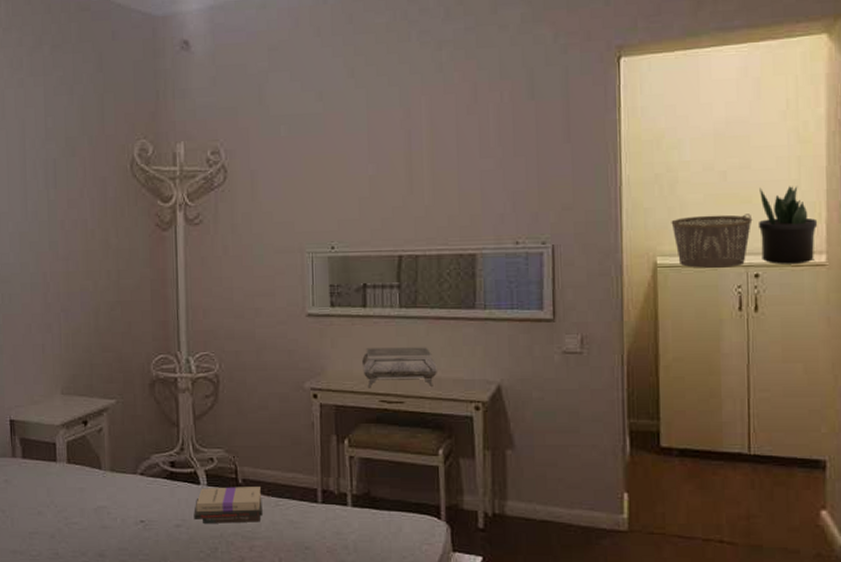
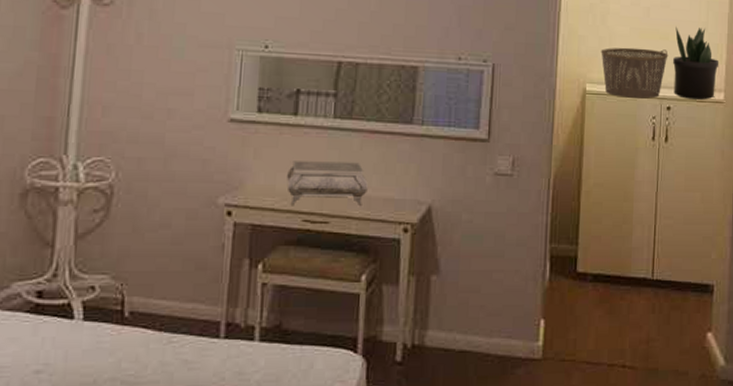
books: present [194,487,263,525] -> none [60,320,153,369]

